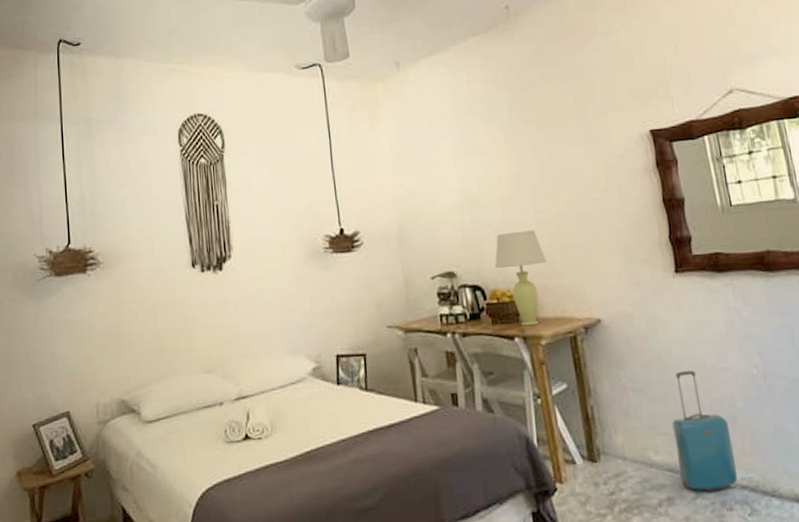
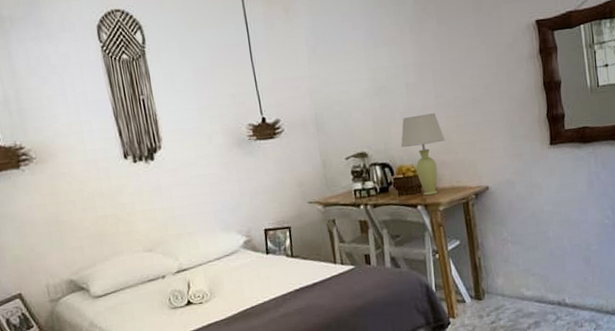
suitcase: present [672,370,738,492] -> none [541,223,588,316]

